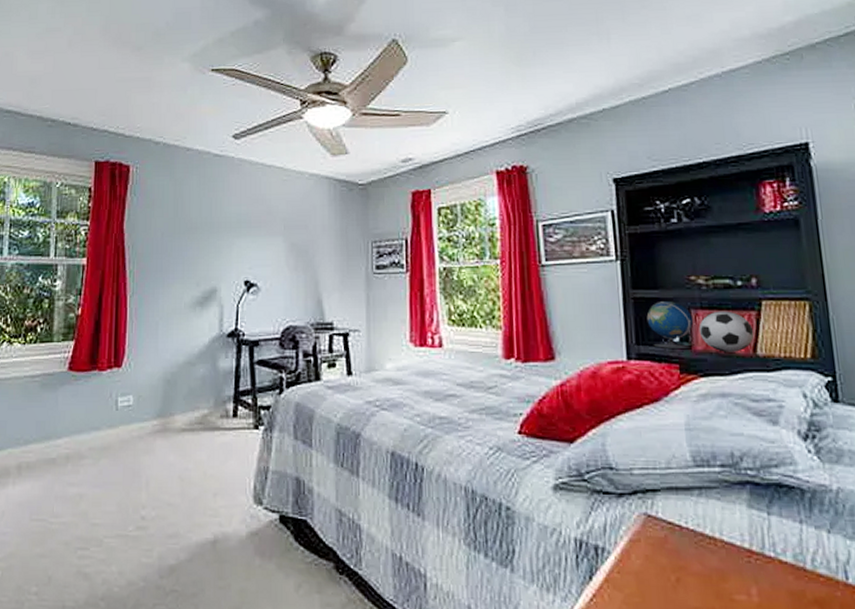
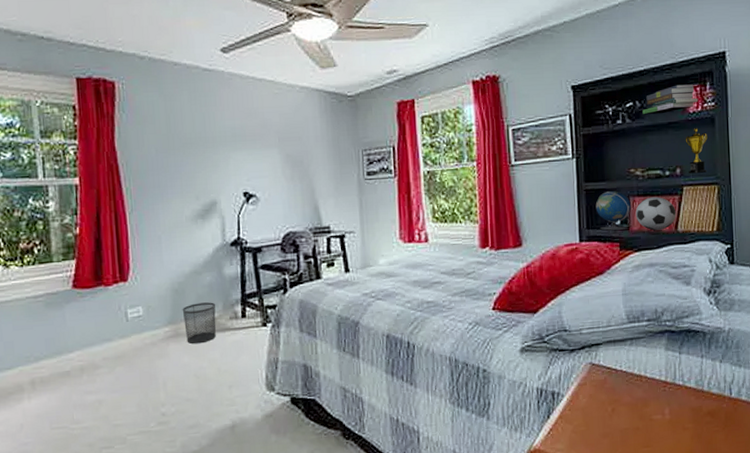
waste bin: none [172,397,208,442] -> present [182,302,216,344]
books: none [703,179,776,214] -> present [642,84,698,115]
trophy: none [760,230,793,285] -> present [685,127,708,174]

